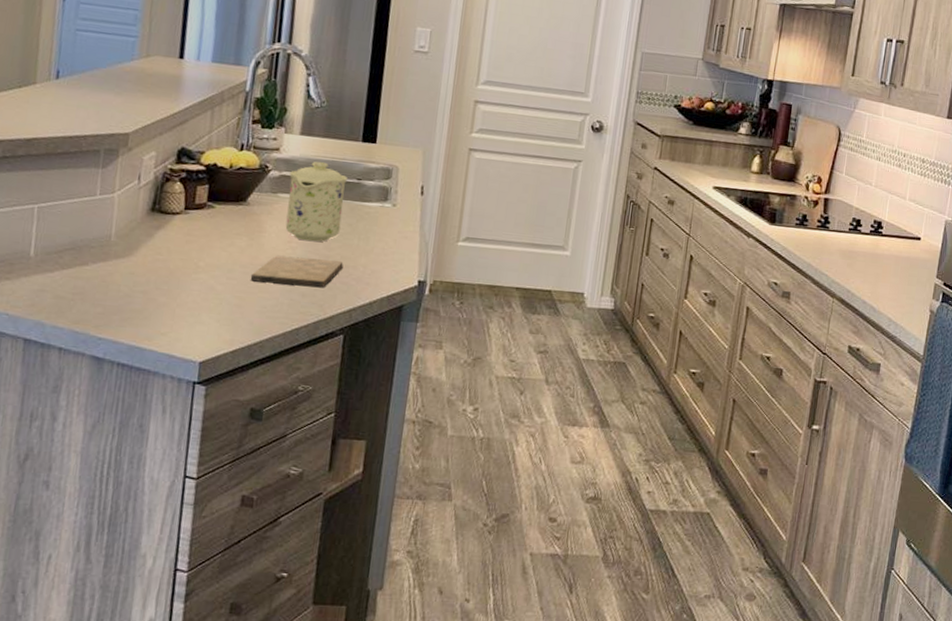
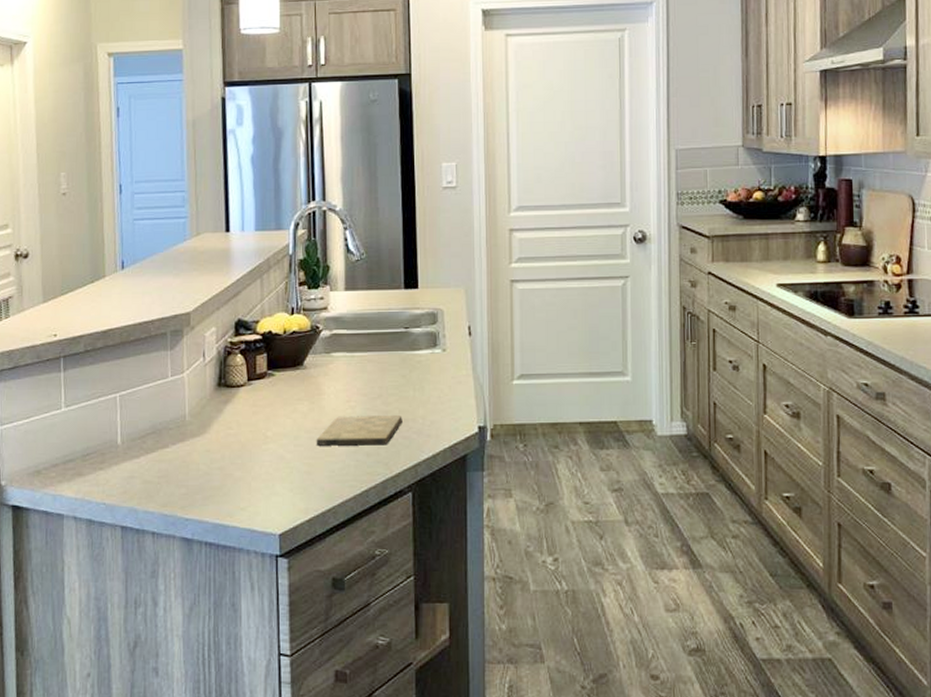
mug: present [285,161,348,242] -> none [339,315,396,398]

